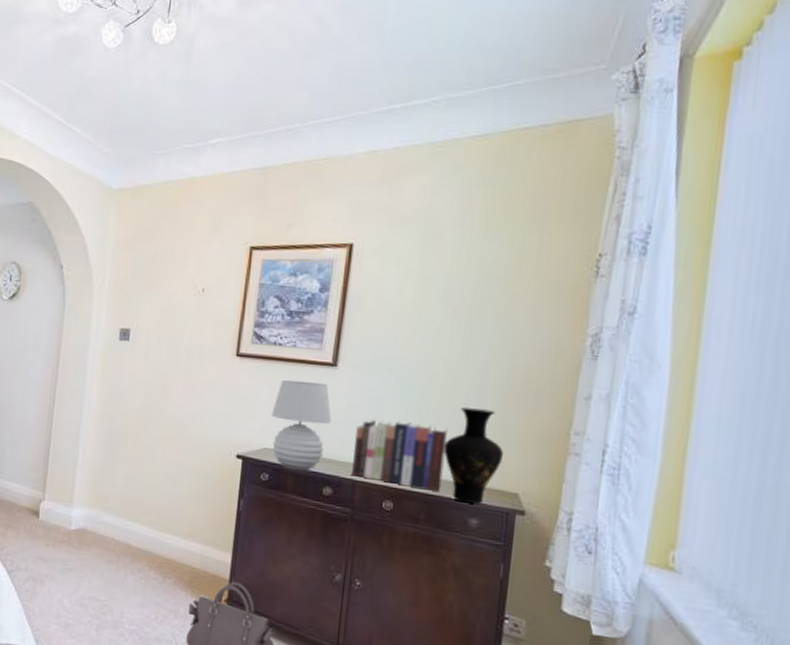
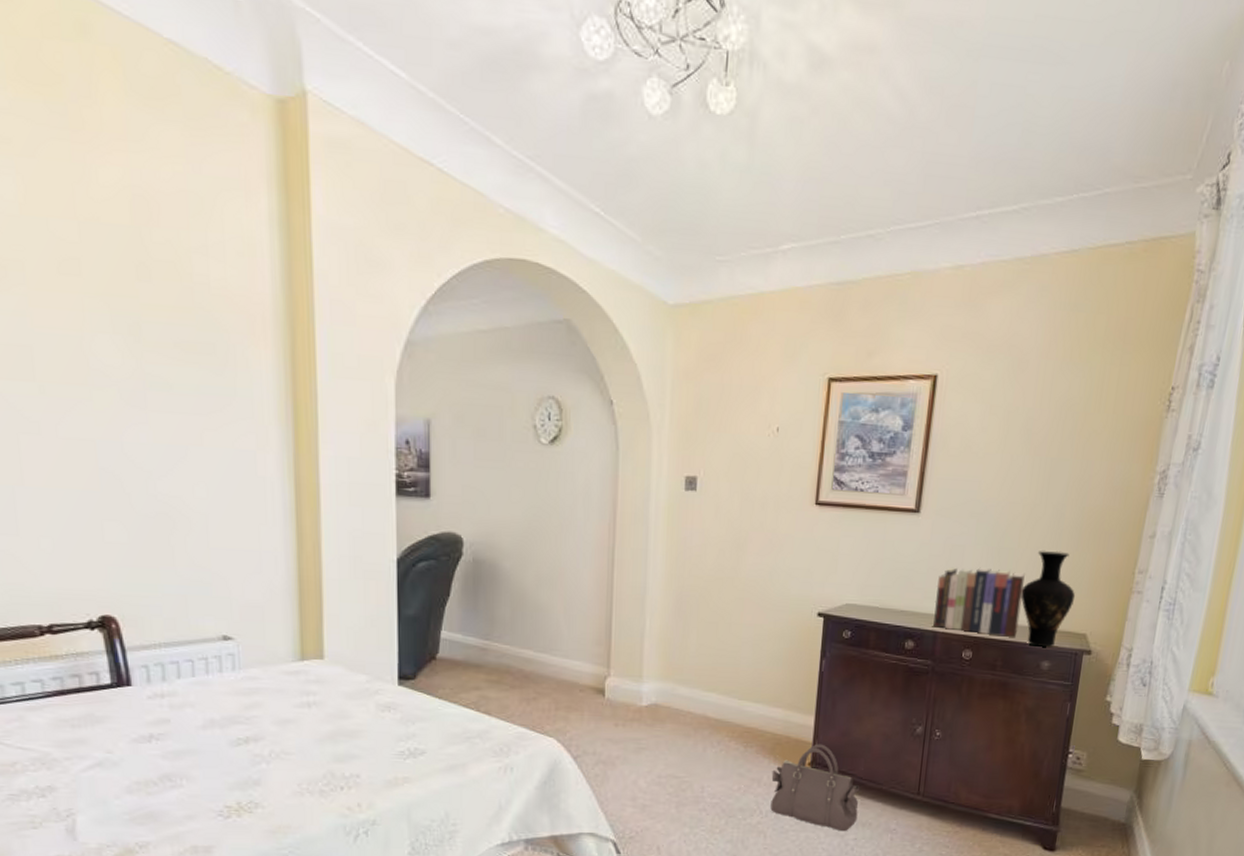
table lamp: present [271,380,332,472] -> none [853,529,914,626]

